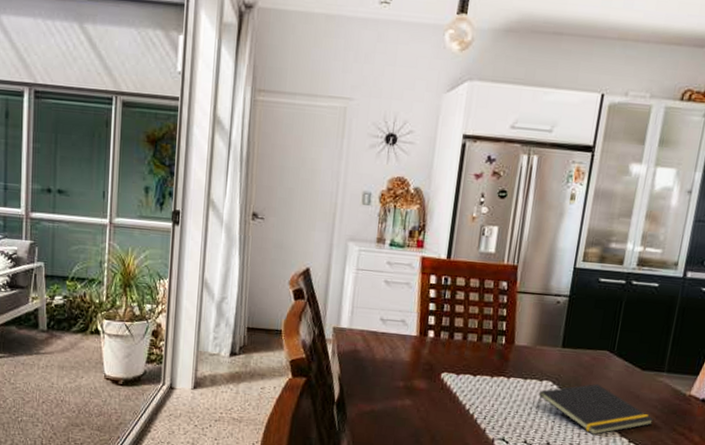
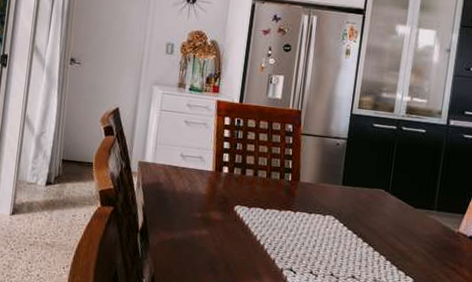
notepad: present [536,383,654,436] -> none [320,219,427,268]

